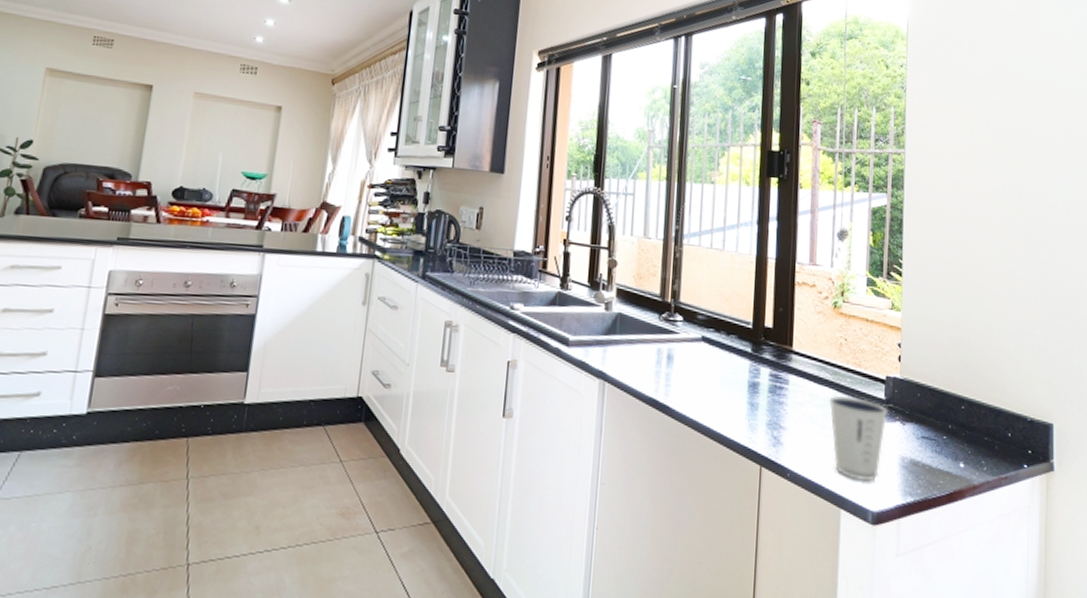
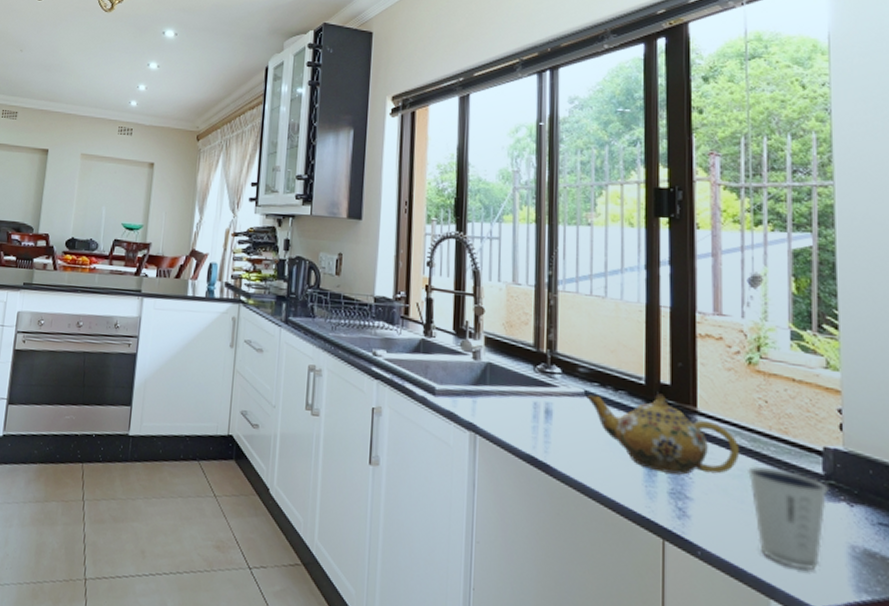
teapot: none [703,336,824,408] -> present [586,393,740,475]

